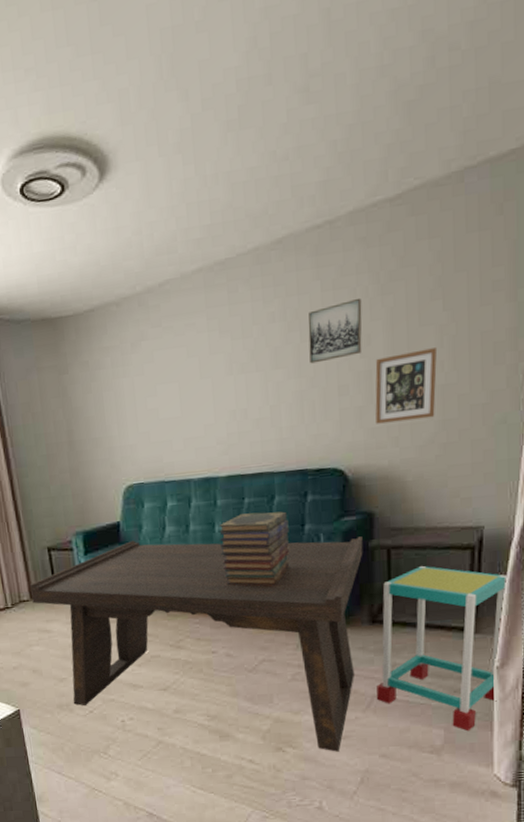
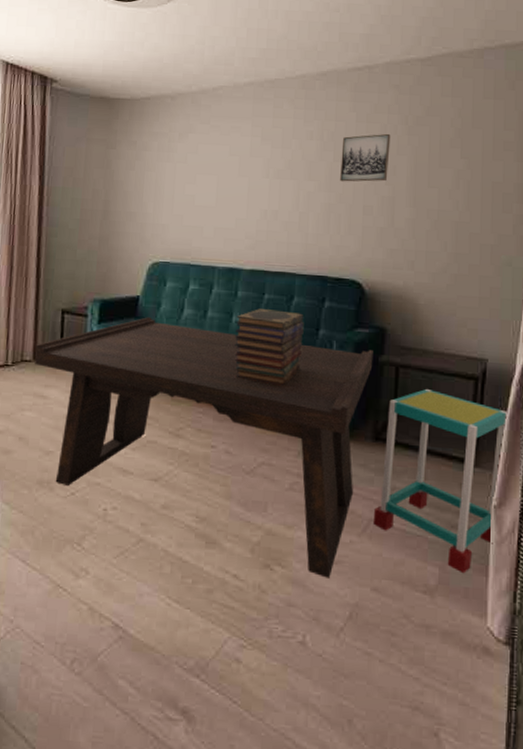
picture frame: present [375,348,438,424] -> none [395,187,454,249]

